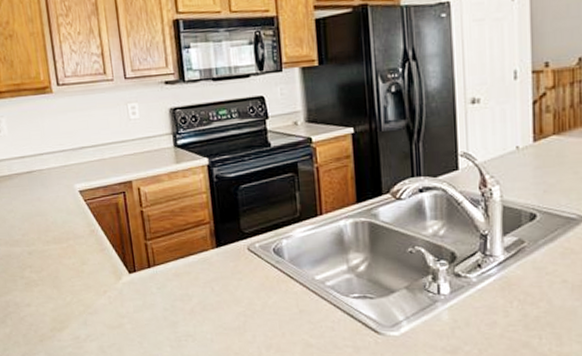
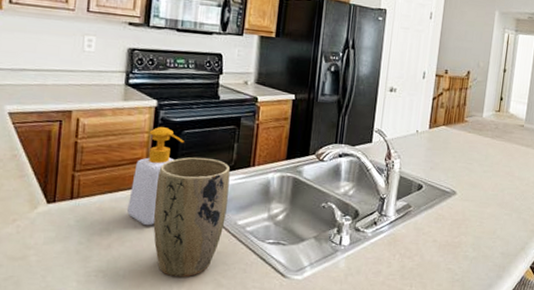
soap bottle: none [200,185,244,288] -> present [127,127,185,226]
plant pot: none [224,211,302,339] -> present [153,157,231,278]

